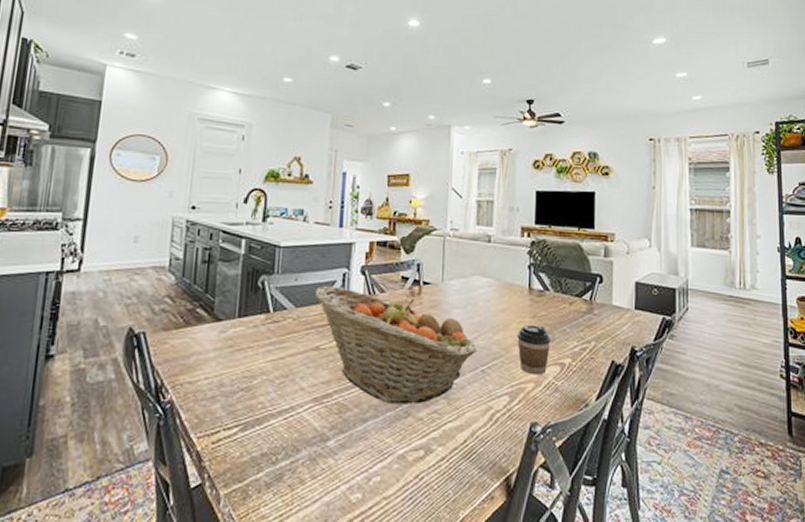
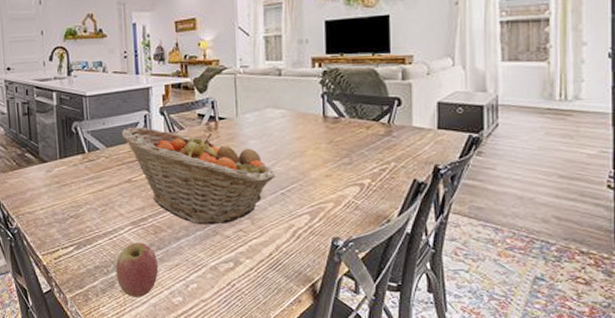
apple: none [286,424,338,494] -> present [115,242,158,297]
coffee cup: present [517,324,551,376] -> none [314,150,349,196]

